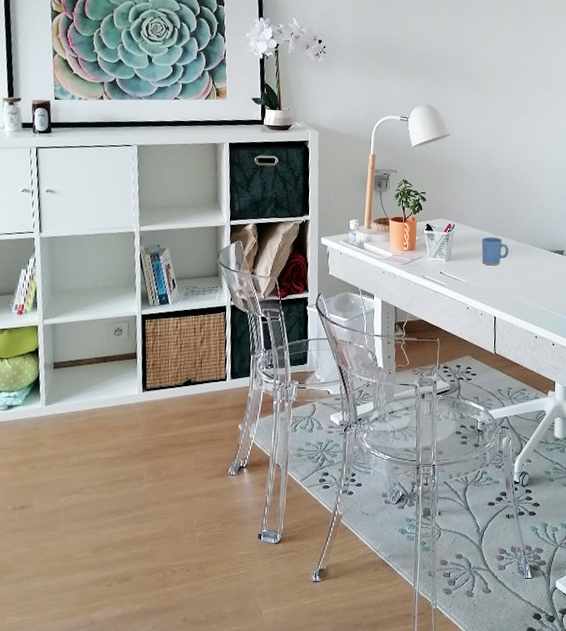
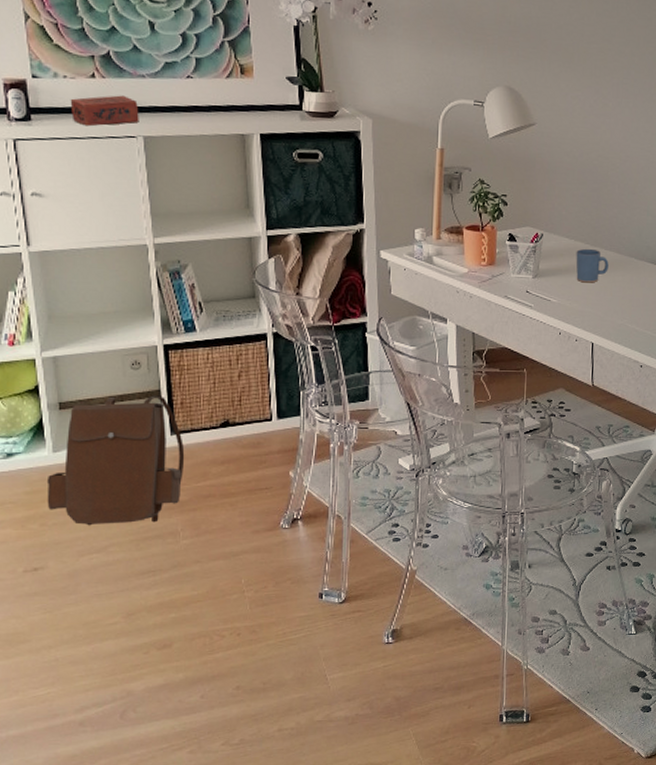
backpack: none [37,357,153,470] -> present [46,395,185,526]
decorative box: none [82,113,136,138] -> present [70,95,139,127]

